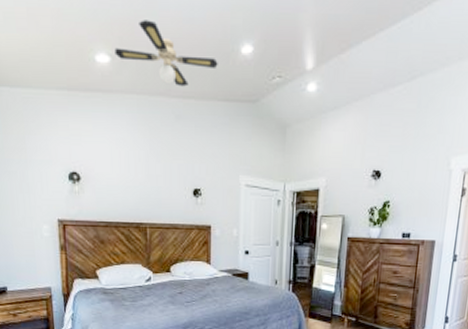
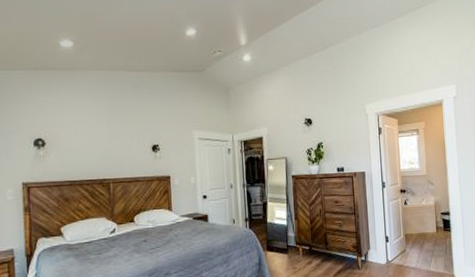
ceiling fan: present [114,20,218,87] -> none [77,13,168,62]

